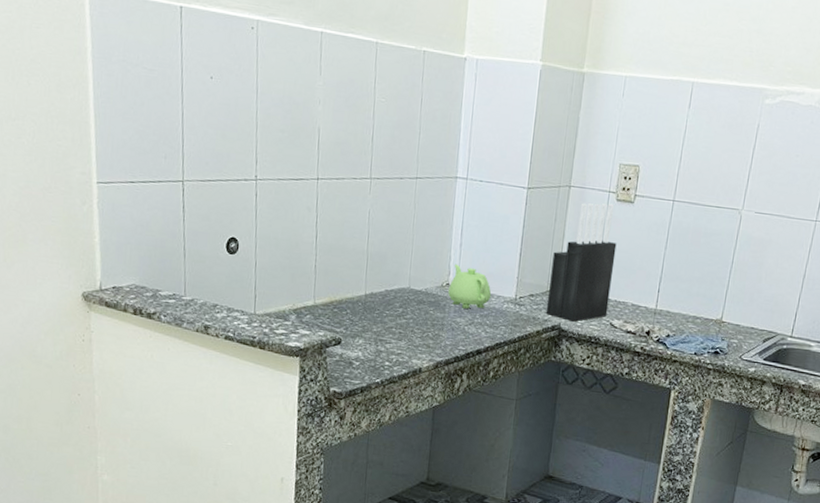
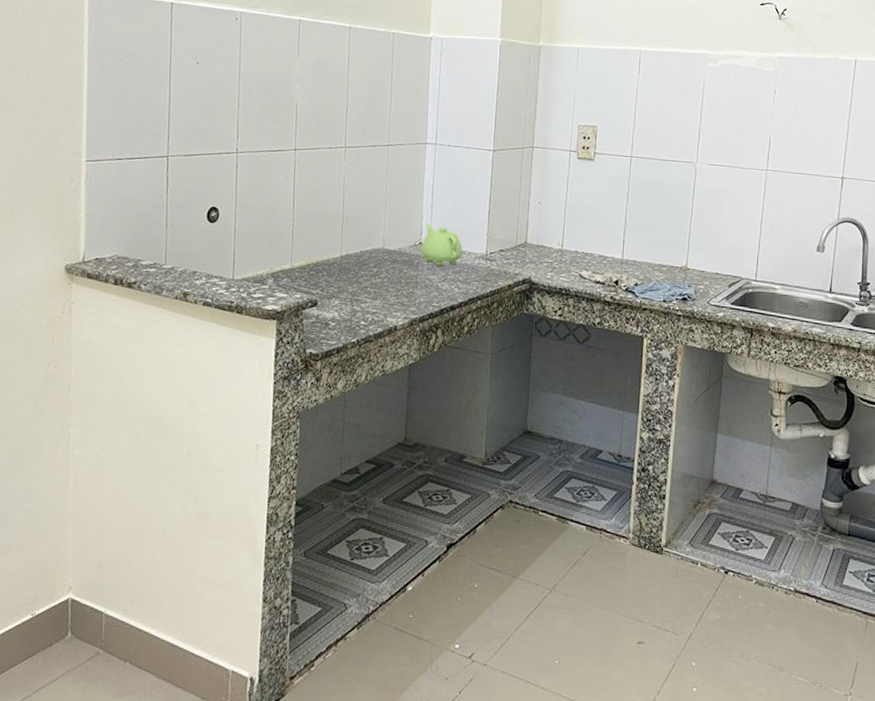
knife block: present [546,203,617,322] -> none [516,161,580,274]

